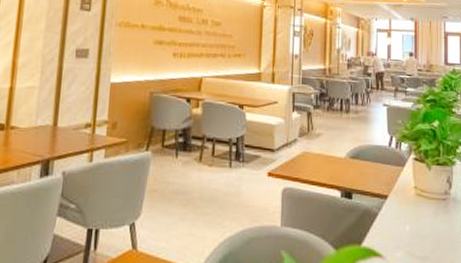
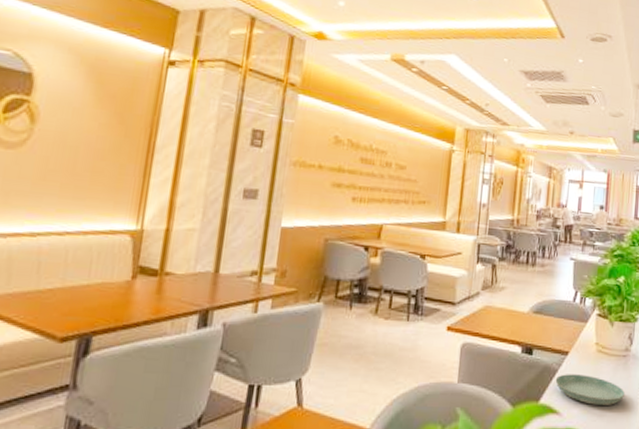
saucer: none [376,217,448,248] -> present [555,374,626,405]

